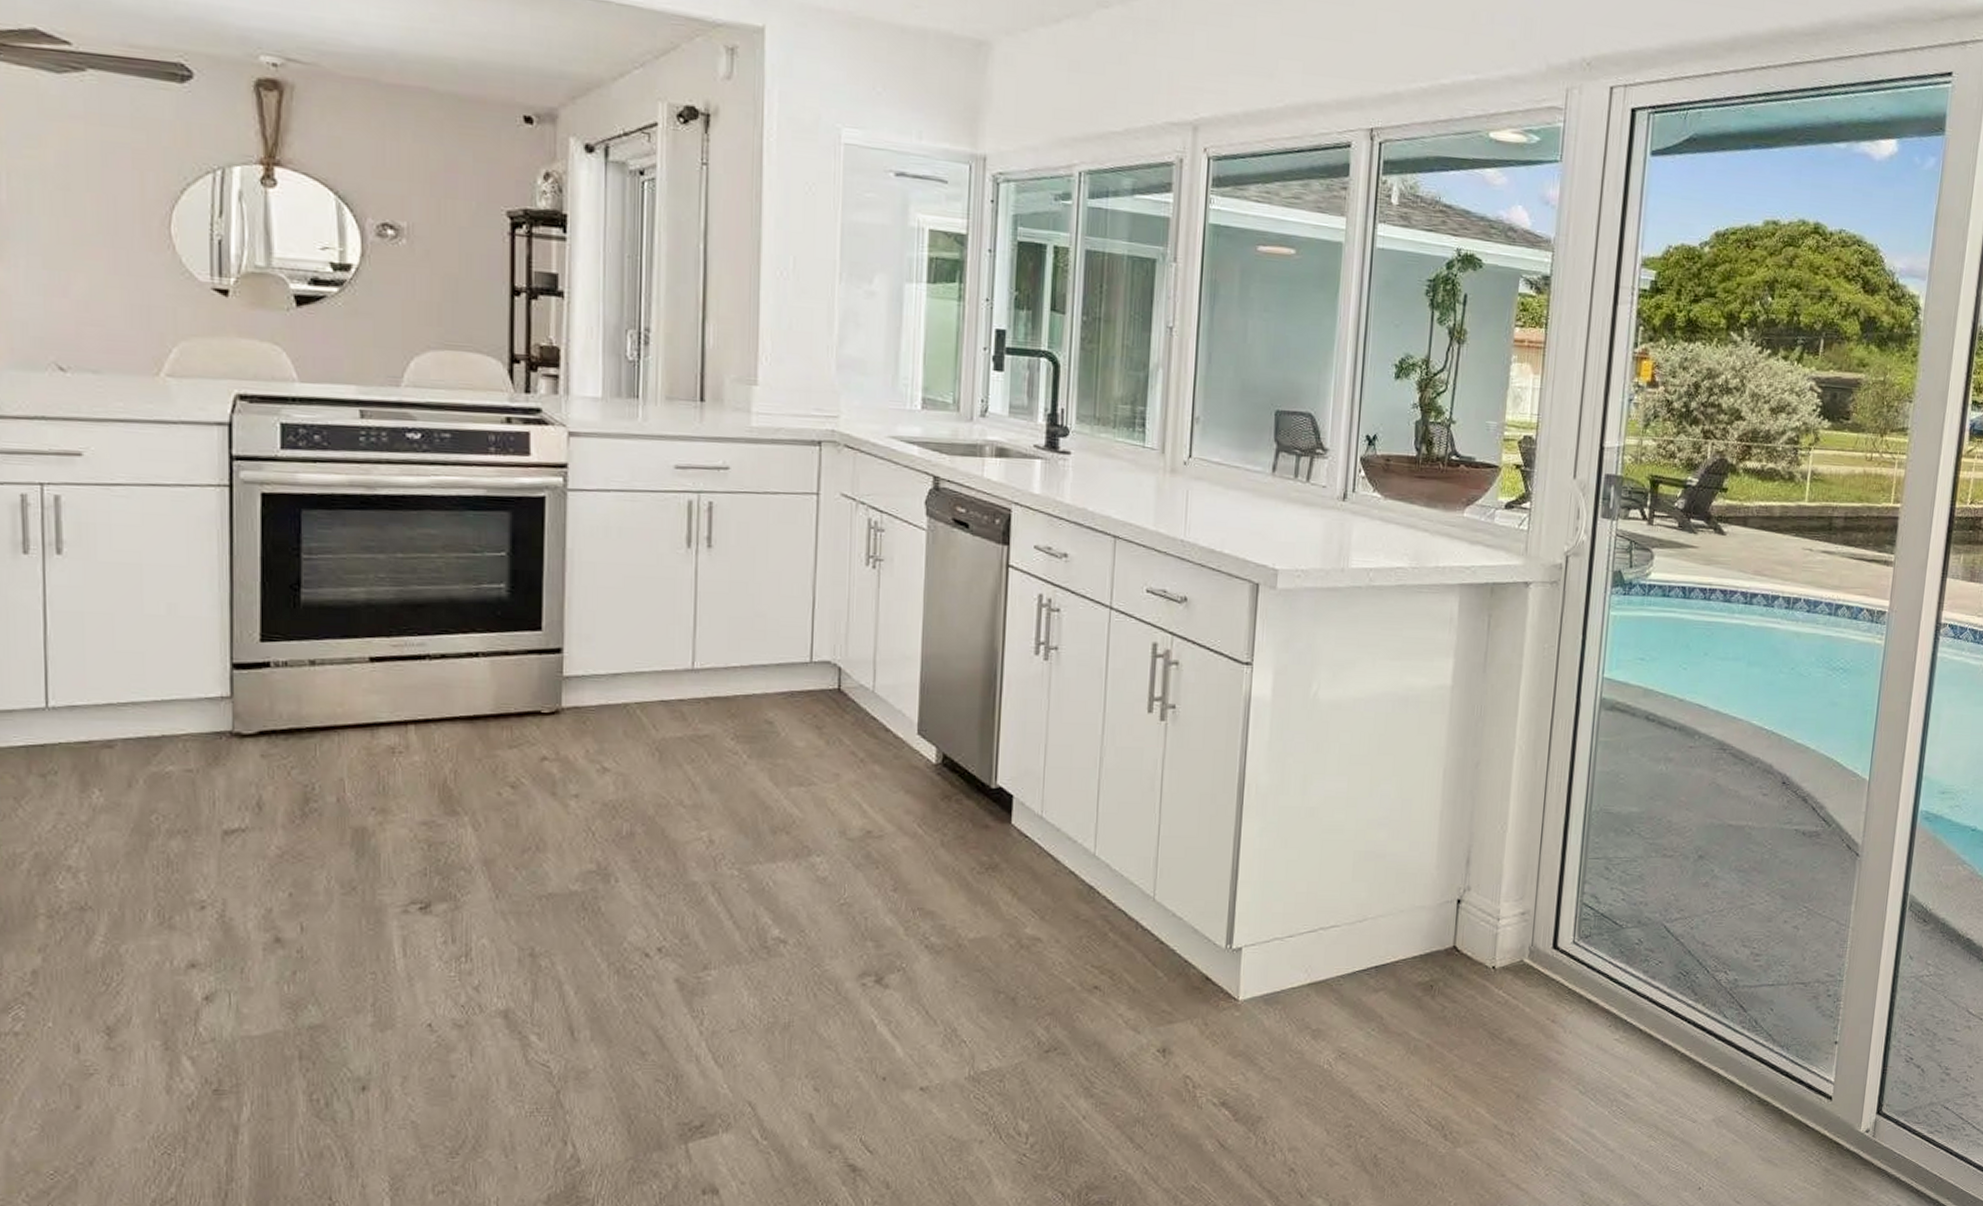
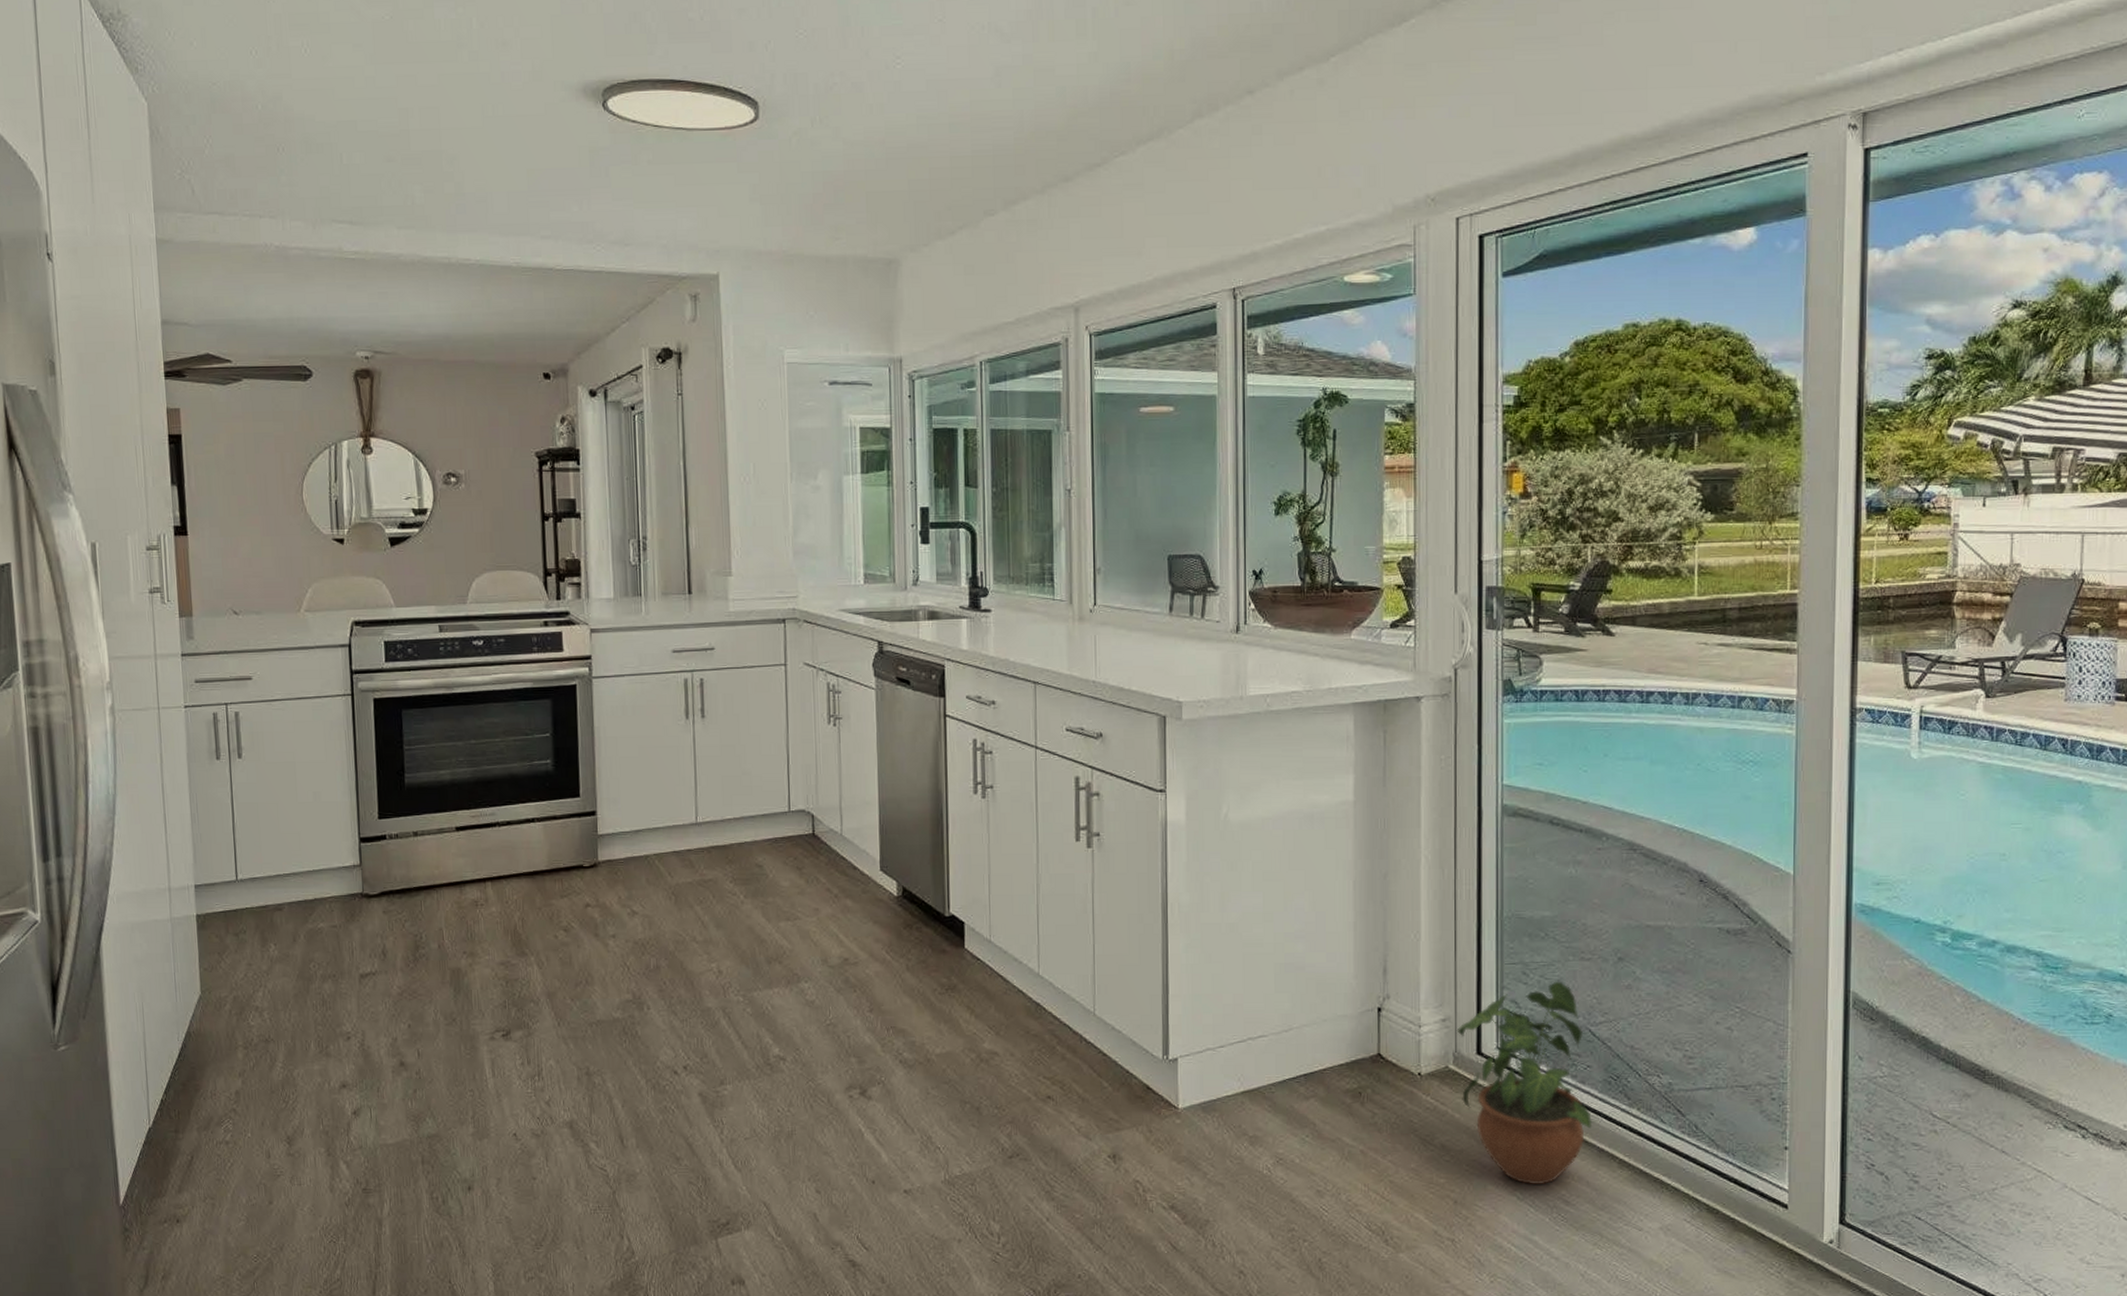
potted plant: none [1534,877,1659,1078] -> present [1456,981,1593,1184]

